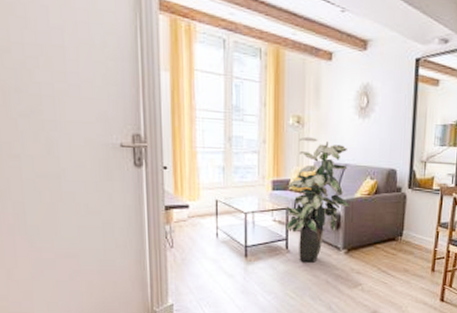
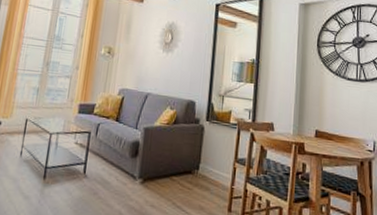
indoor plant: present [286,136,350,263] -> none [86,65,151,191]

